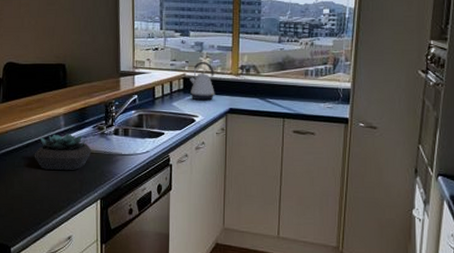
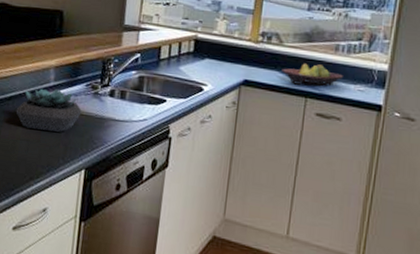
kettle: present [190,61,215,101] -> none [201,22,231,69]
fruit bowl: none [261,89,313,108] -> present [281,63,343,87]

